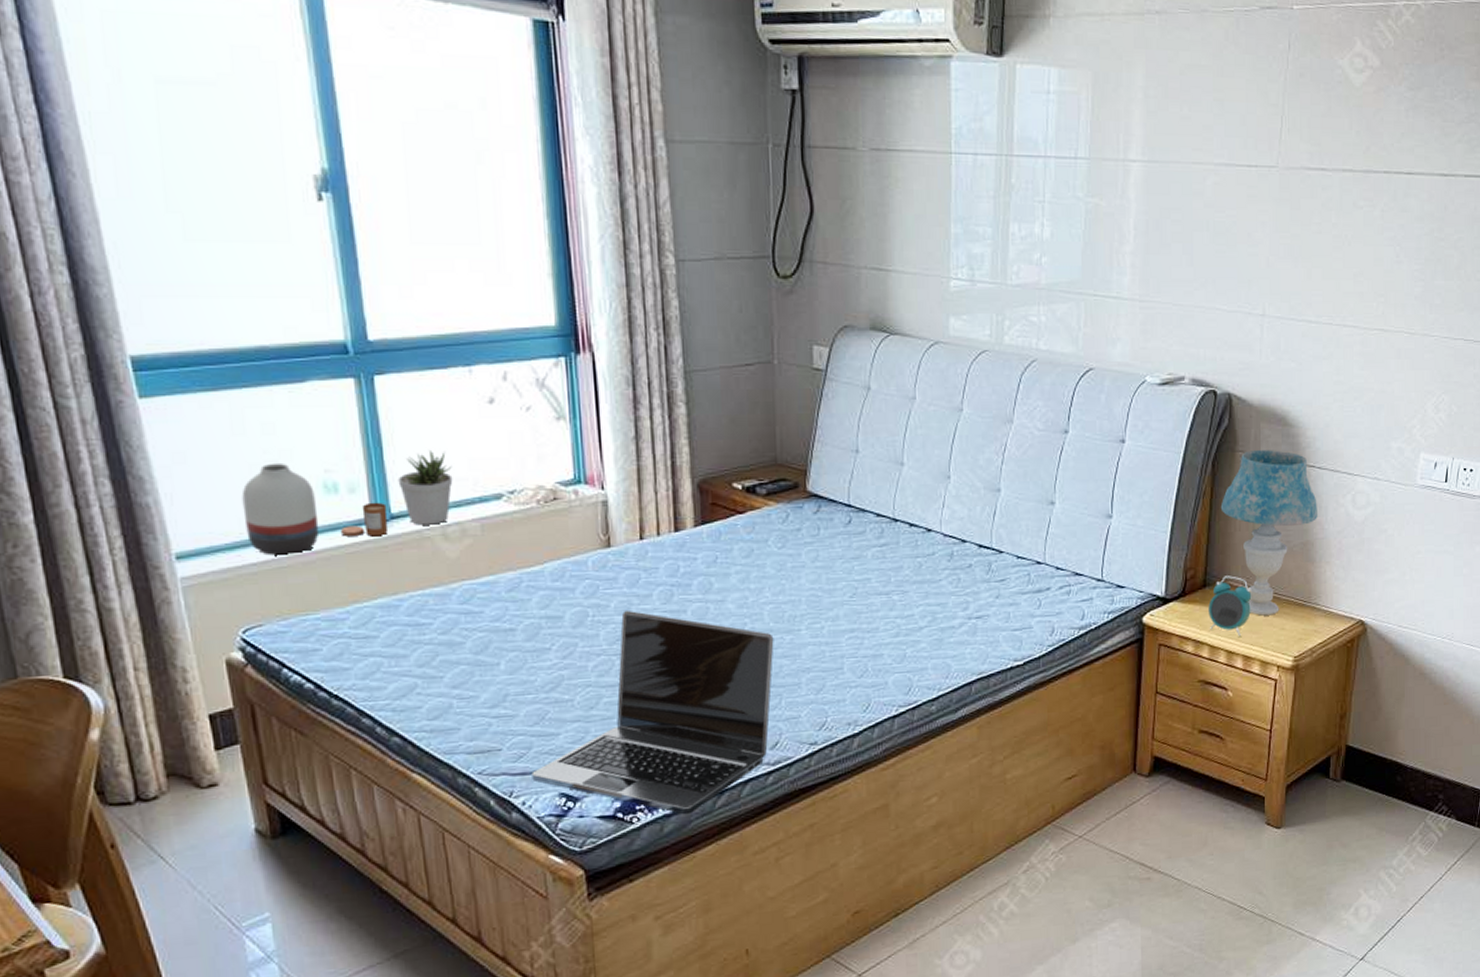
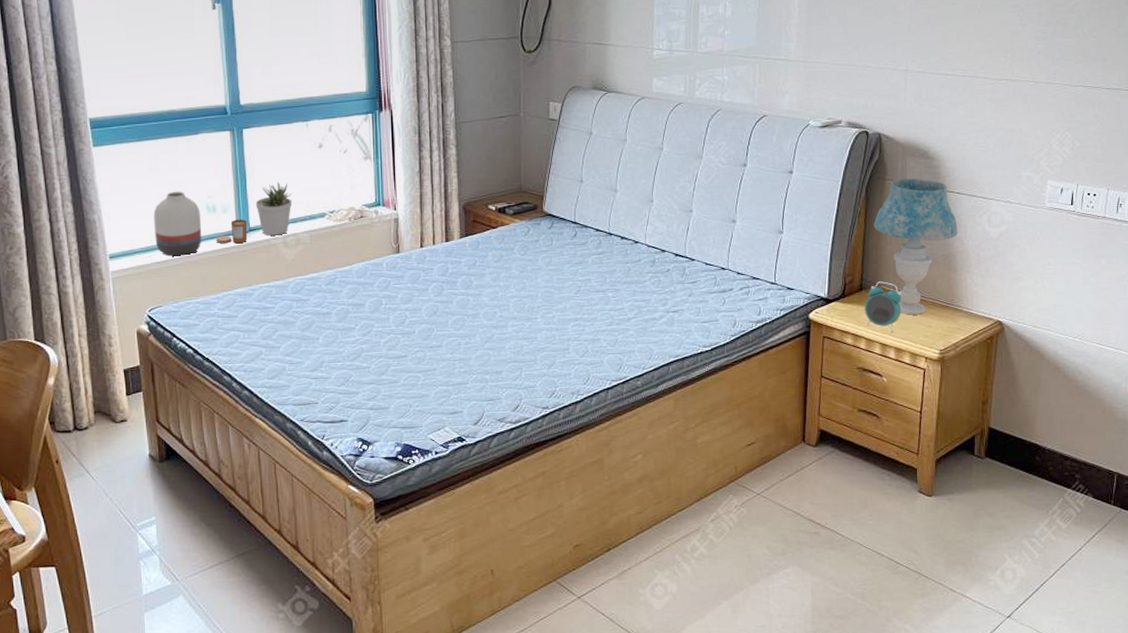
laptop: present [531,609,774,815] -> none [338,300,517,460]

